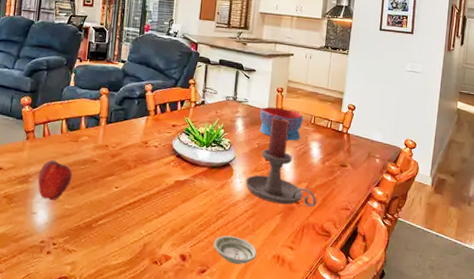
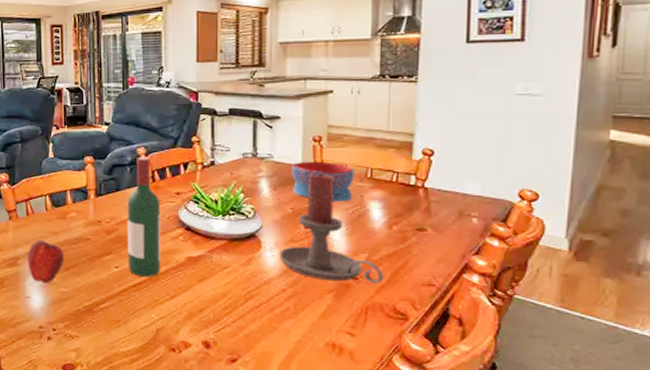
wine bottle: none [126,92,159,197] -> present [127,156,161,277]
saucer: present [214,236,257,264] -> none [244,319,303,353]

